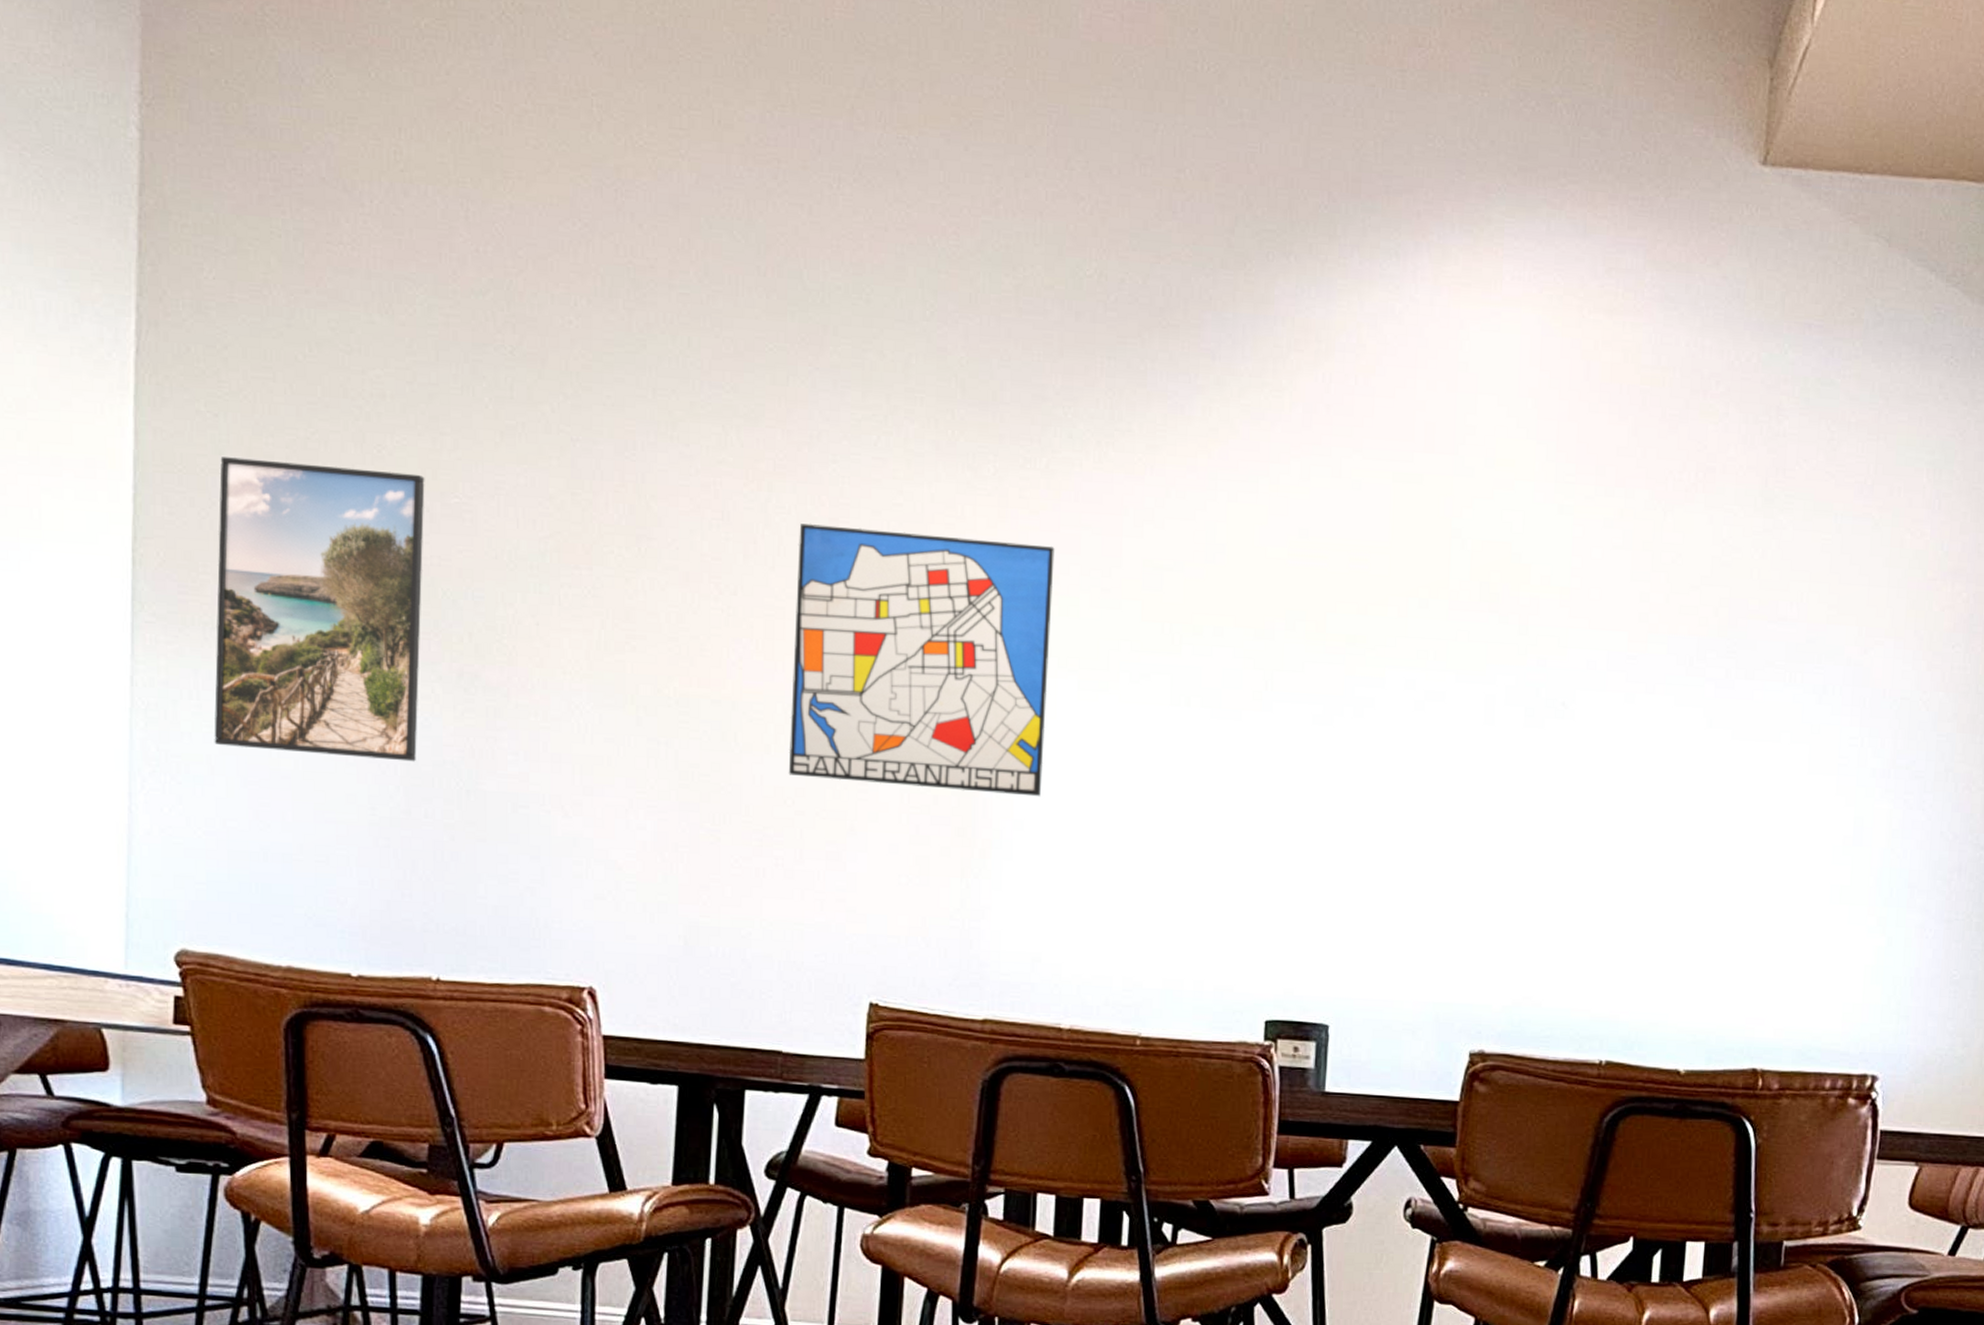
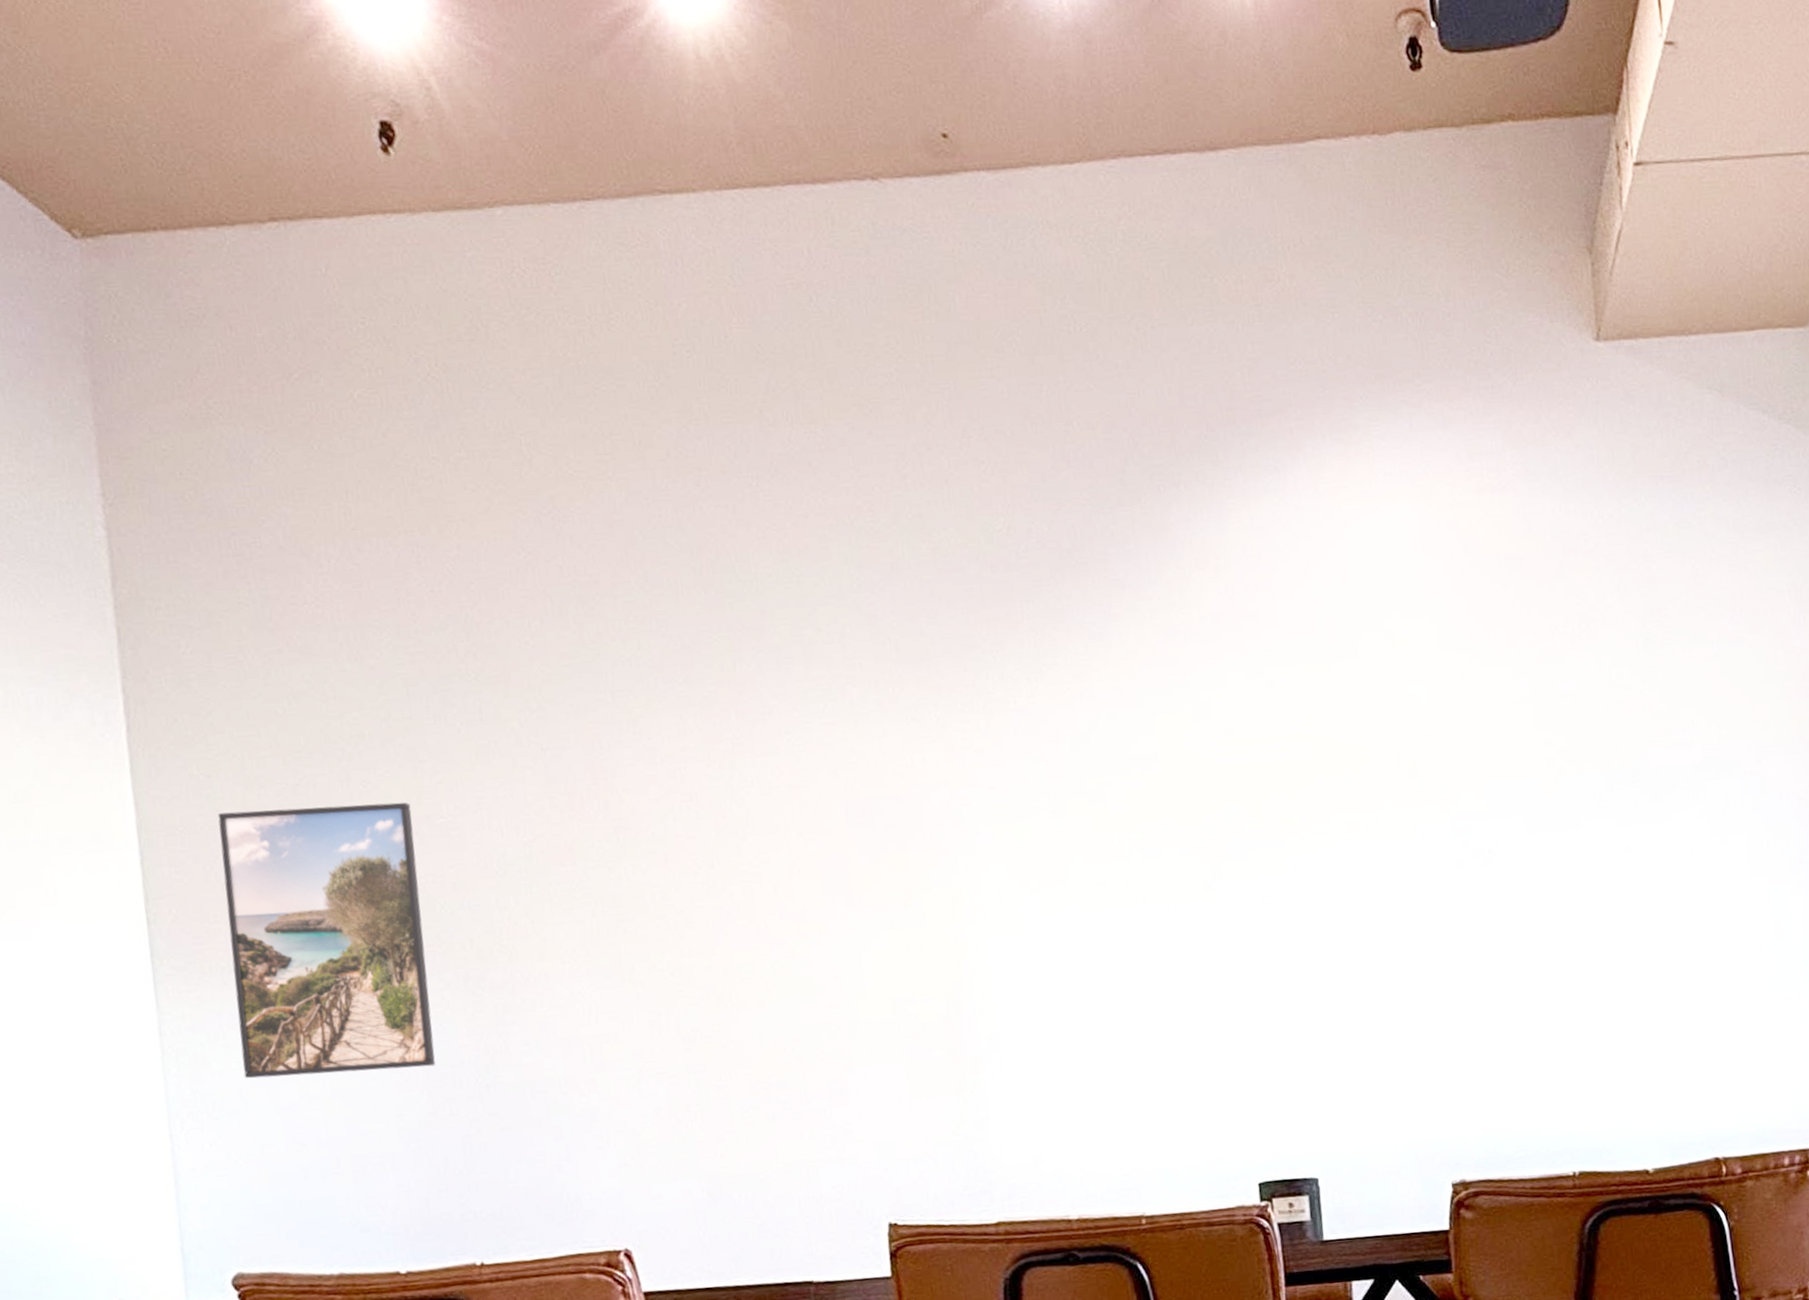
wall art: present [788,523,1055,797] -> none [763,778,1021,1025]

